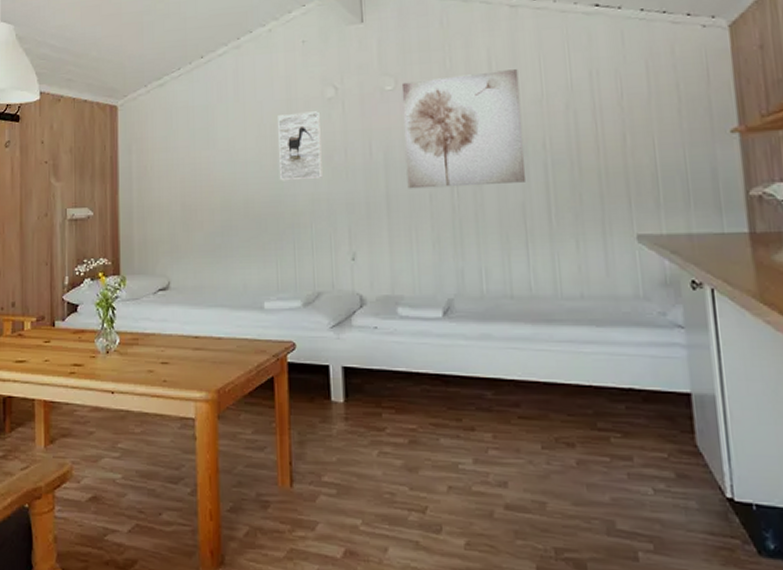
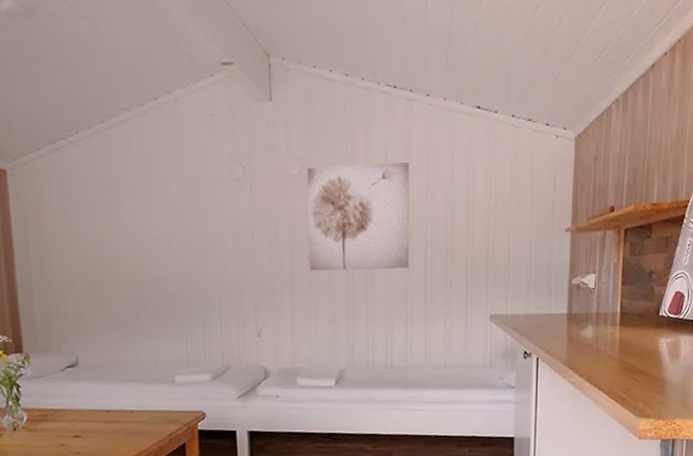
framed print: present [278,111,323,181] -> none [186,190,231,260]

